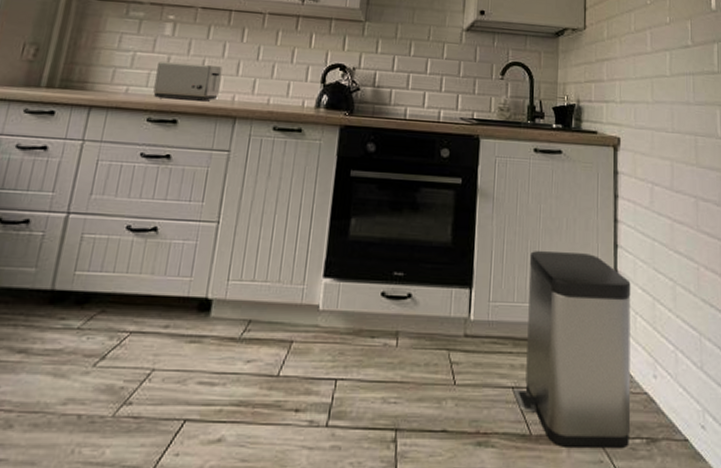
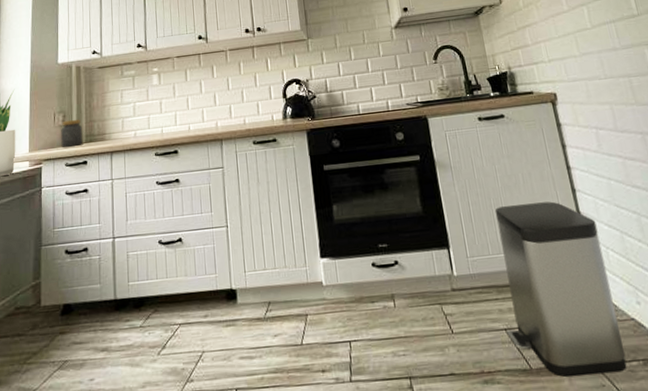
jar: none [24,56,58,91] -> present [61,120,82,148]
toaster: present [153,62,223,101] -> none [154,101,205,136]

